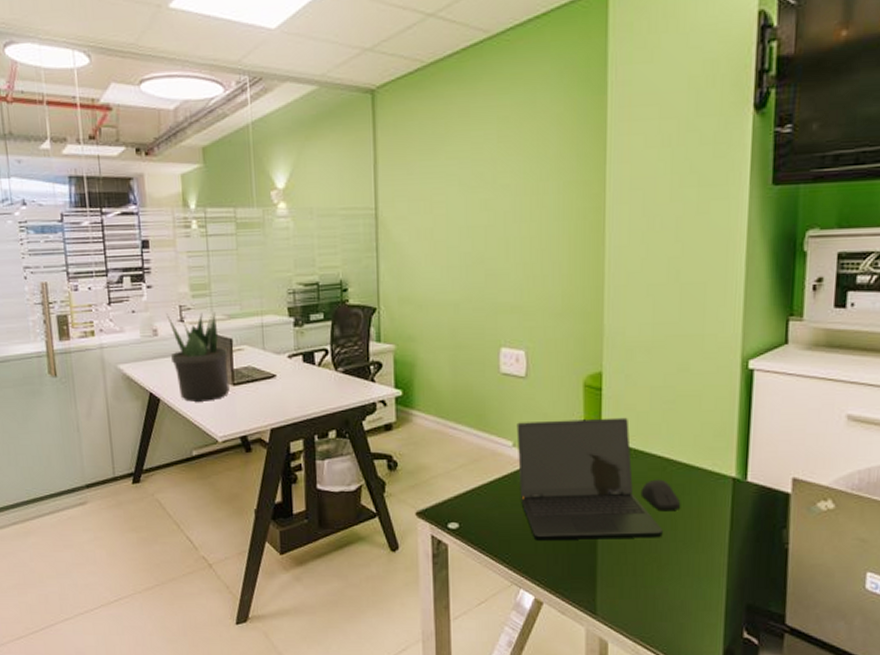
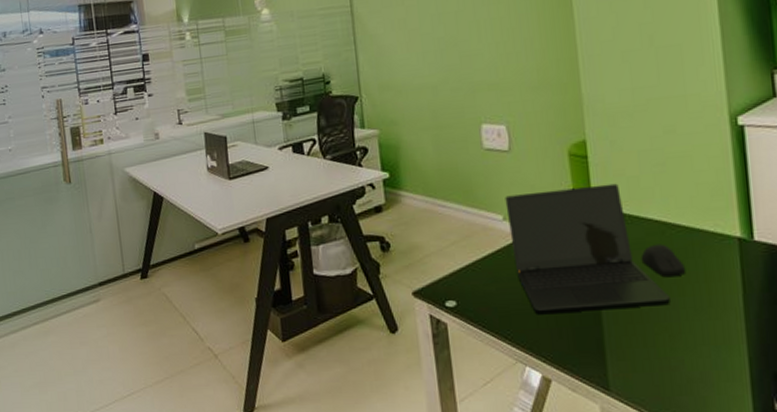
planter: present [167,312,230,402] -> none [166,114,227,198]

